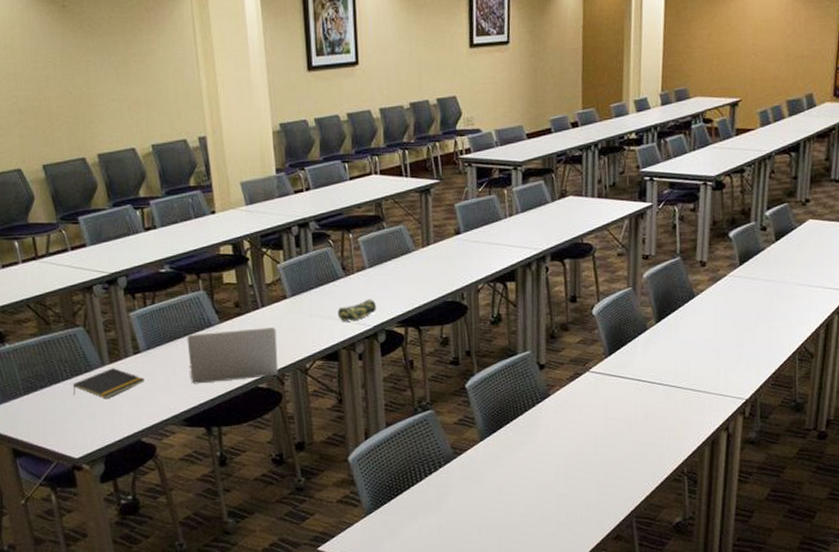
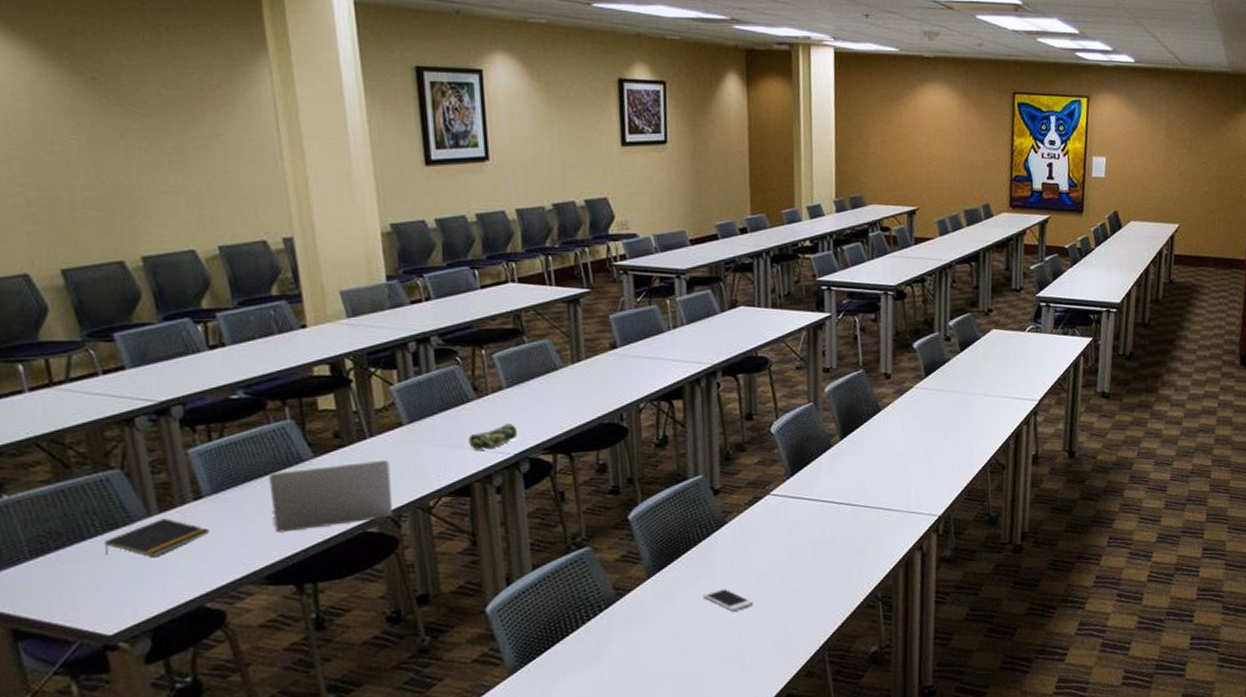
cell phone: none [526,453,571,476] -> present [702,587,753,612]

